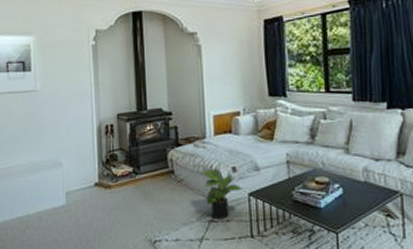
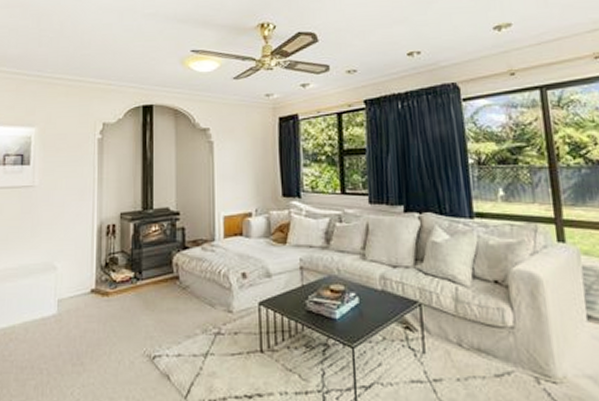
potted plant: present [203,169,243,220] -> none [211,274,253,332]

